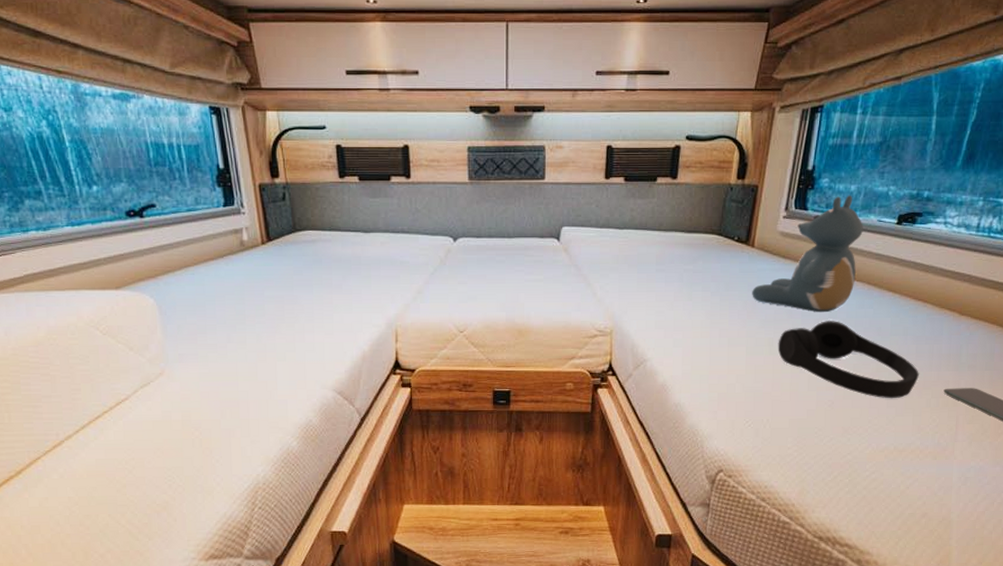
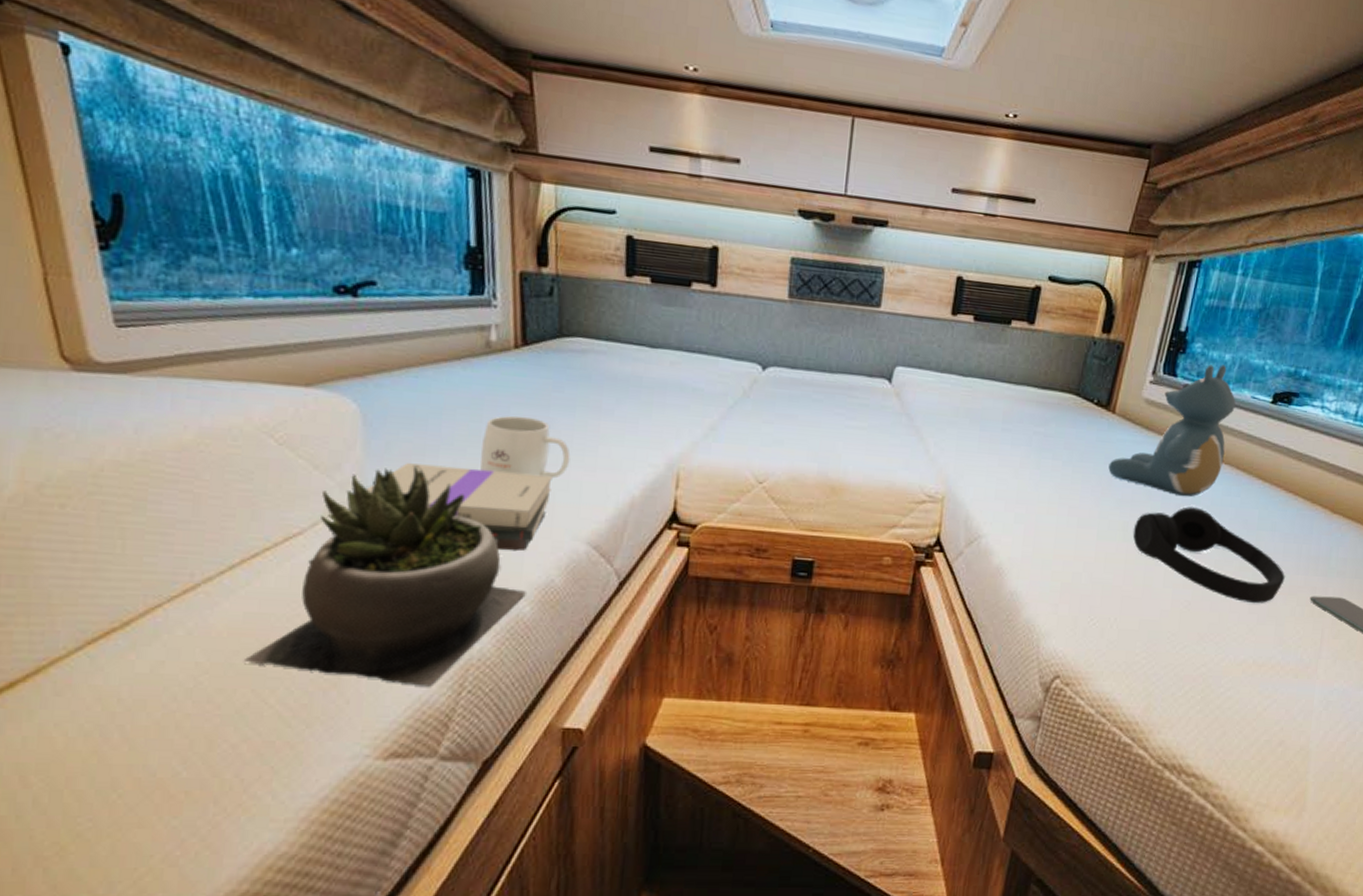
succulent plant: none [101,340,292,506] -> present [244,464,526,687]
books: none [148,340,302,400] -> present [332,463,552,551]
mug: none [246,296,313,343] -> present [480,415,571,479]

